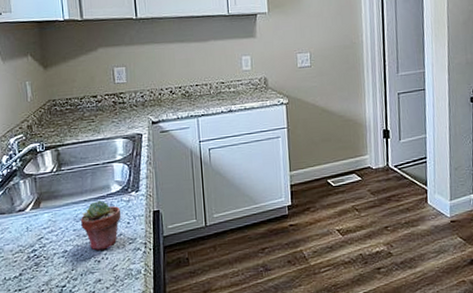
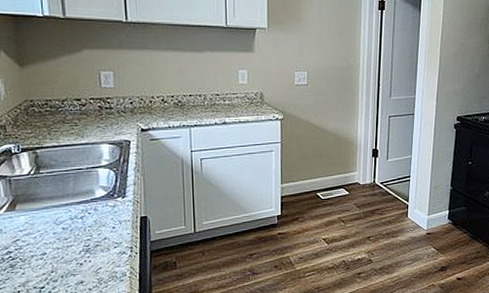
potted succulent: present [80,200,122,251] -> none [61,204,106,254]

